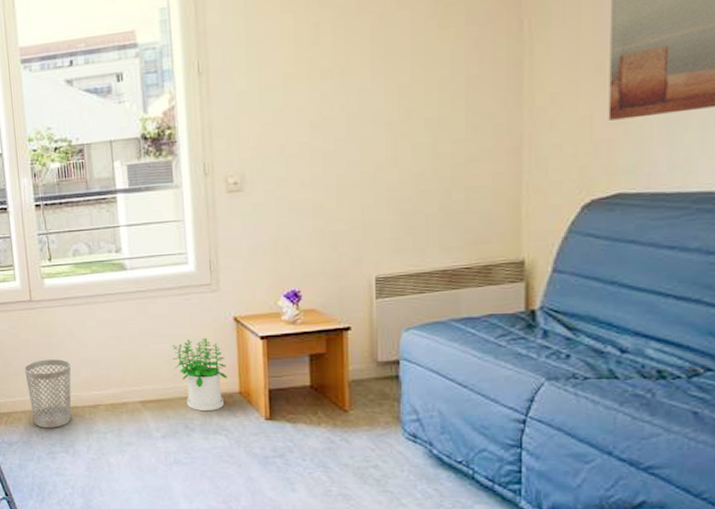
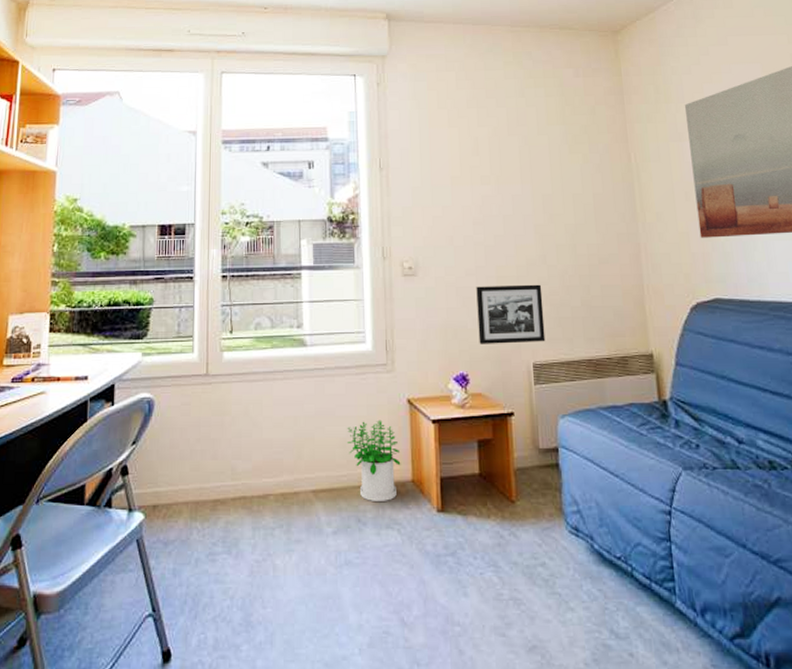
wastebasket: present [25,359,72,428] -> none [192,441,243,523]
picture frame: none [312,191,392,260] -> present [476,284,546,344]

